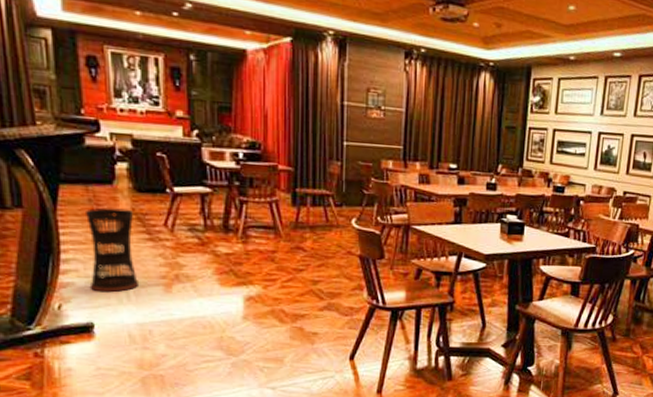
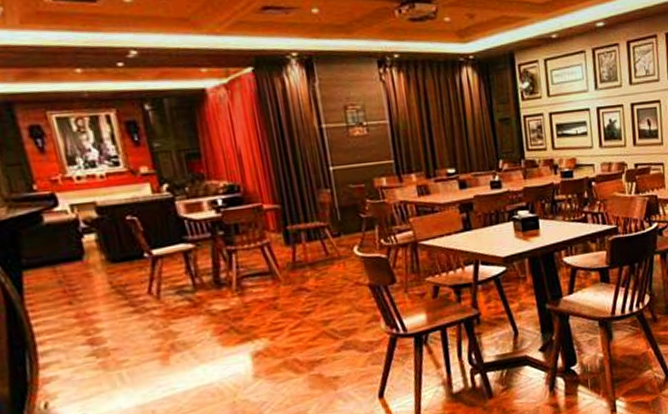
umbrella stand: present [86,208,140,293] -> none [57,283,132,380]

